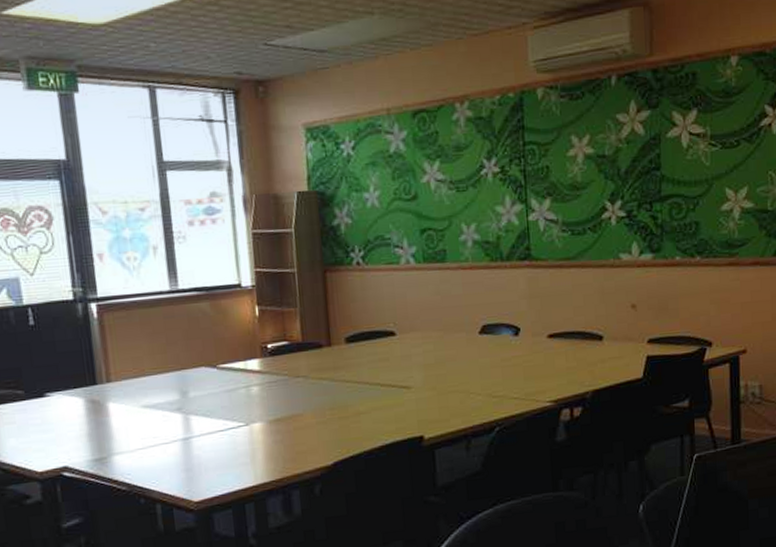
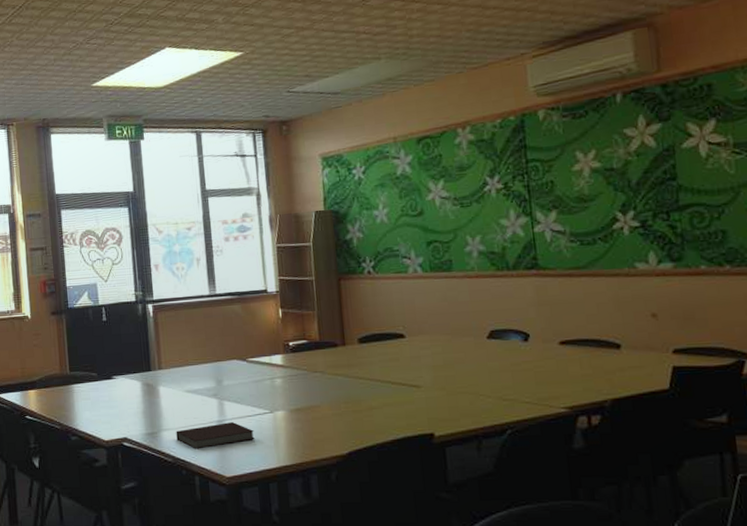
notebook: none [131,439,228,474] -> present [176,422,255,449]

